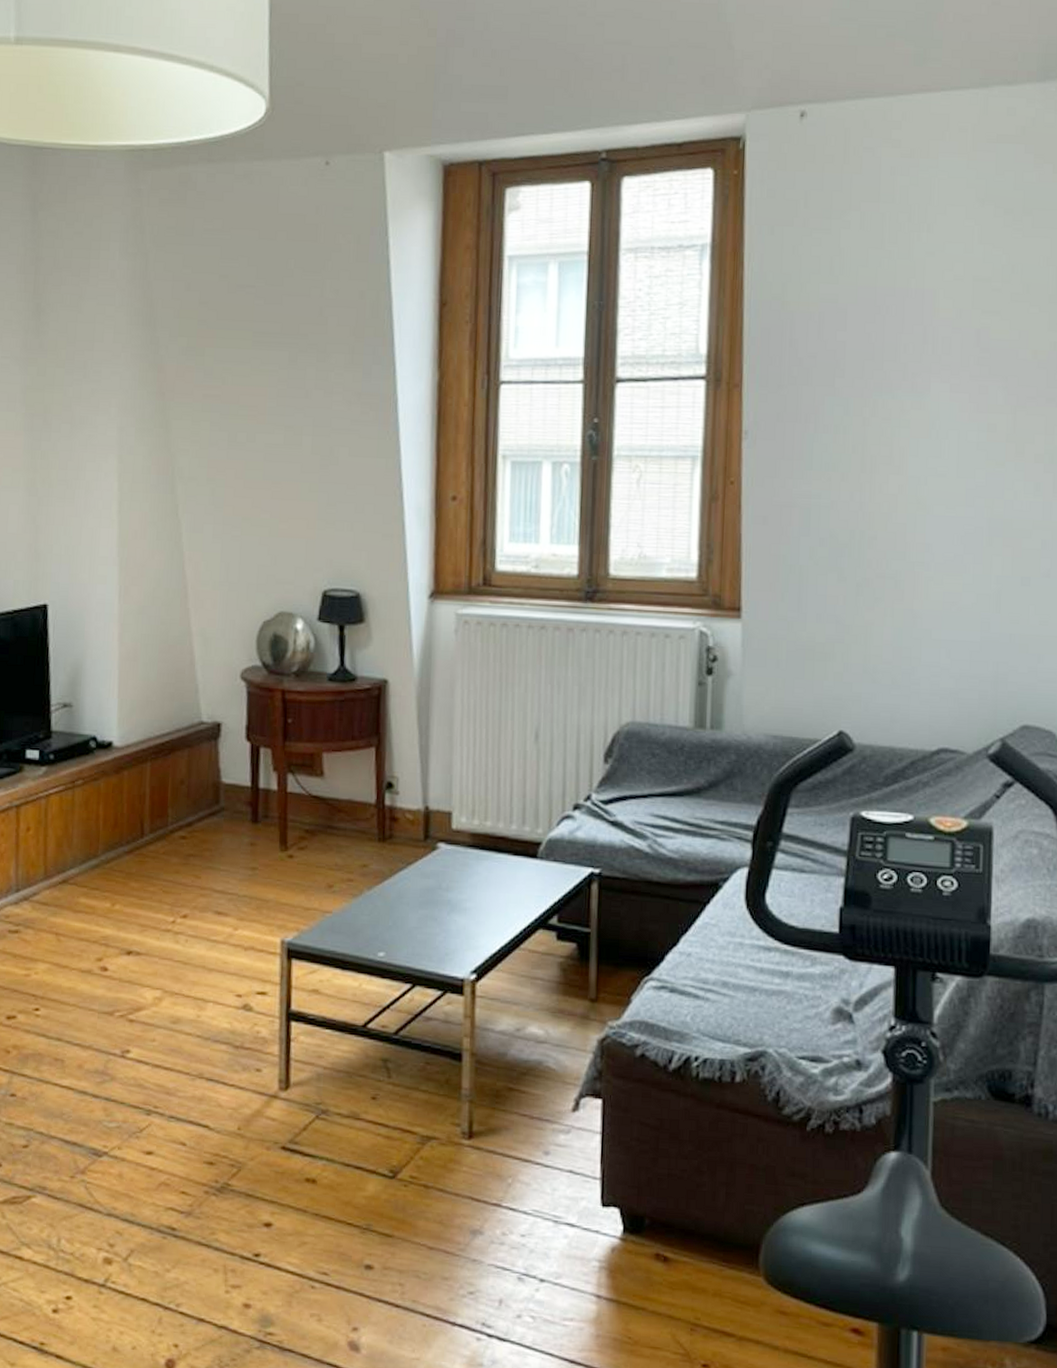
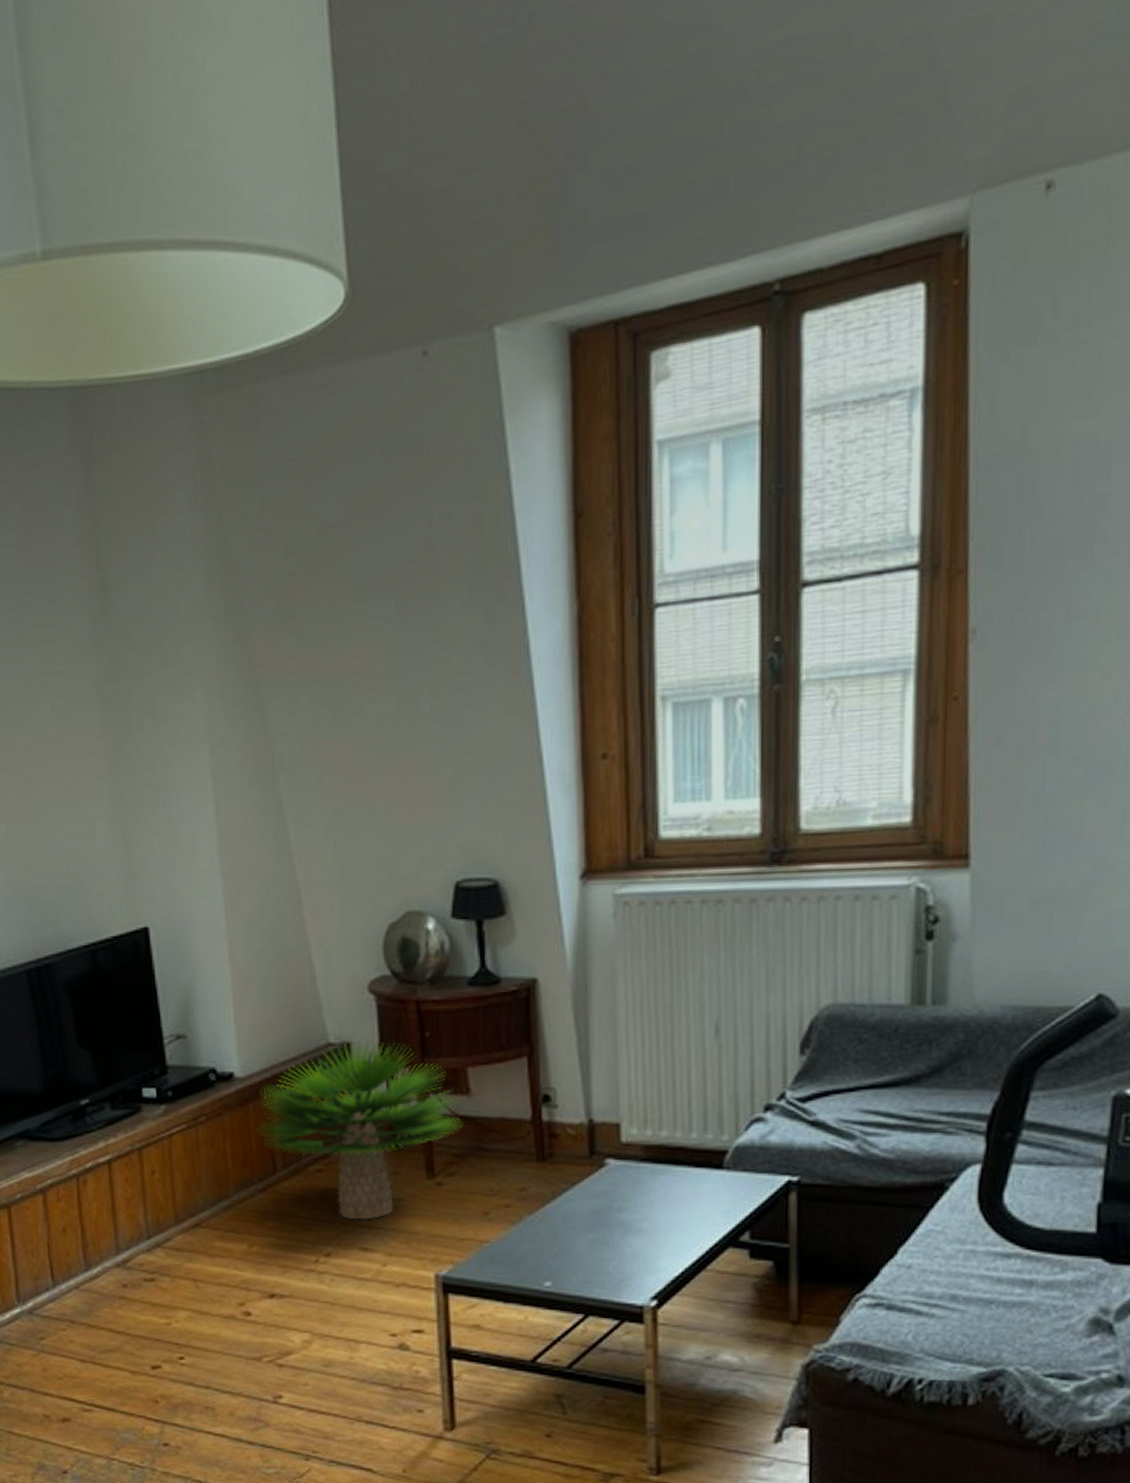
potted plant: none [129,720,315,886] -> present [257,1039,462,1220]

